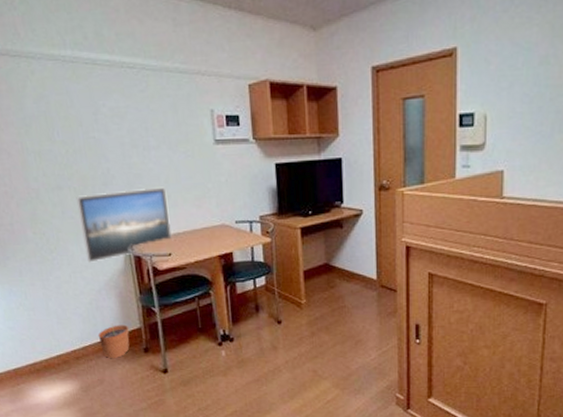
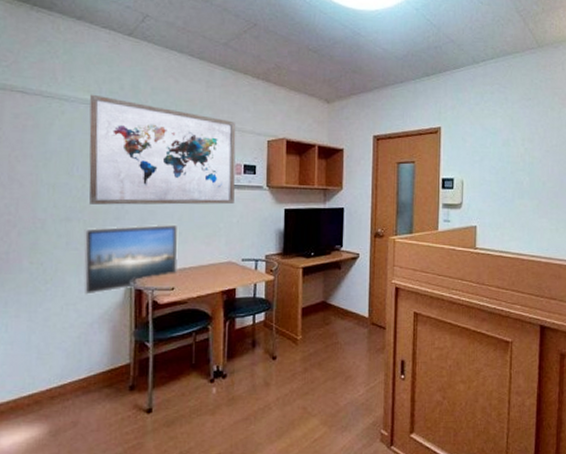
wall art: none [55,47,220,171] -> present [89,94,236,205]
plant pot: present [98,323,130,359] -> none [80,359,116,398]

